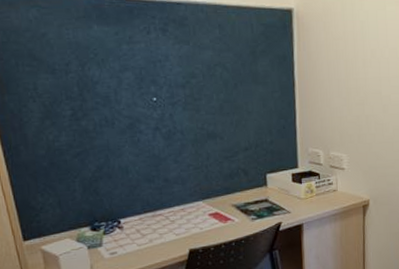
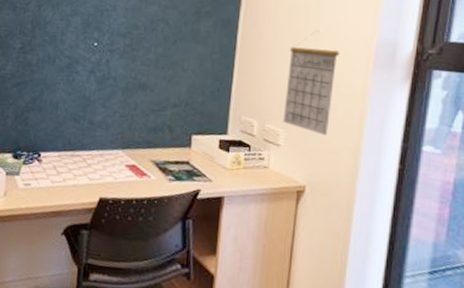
calendar: none [343,57,386,154] -> present [283,31,340,136]

